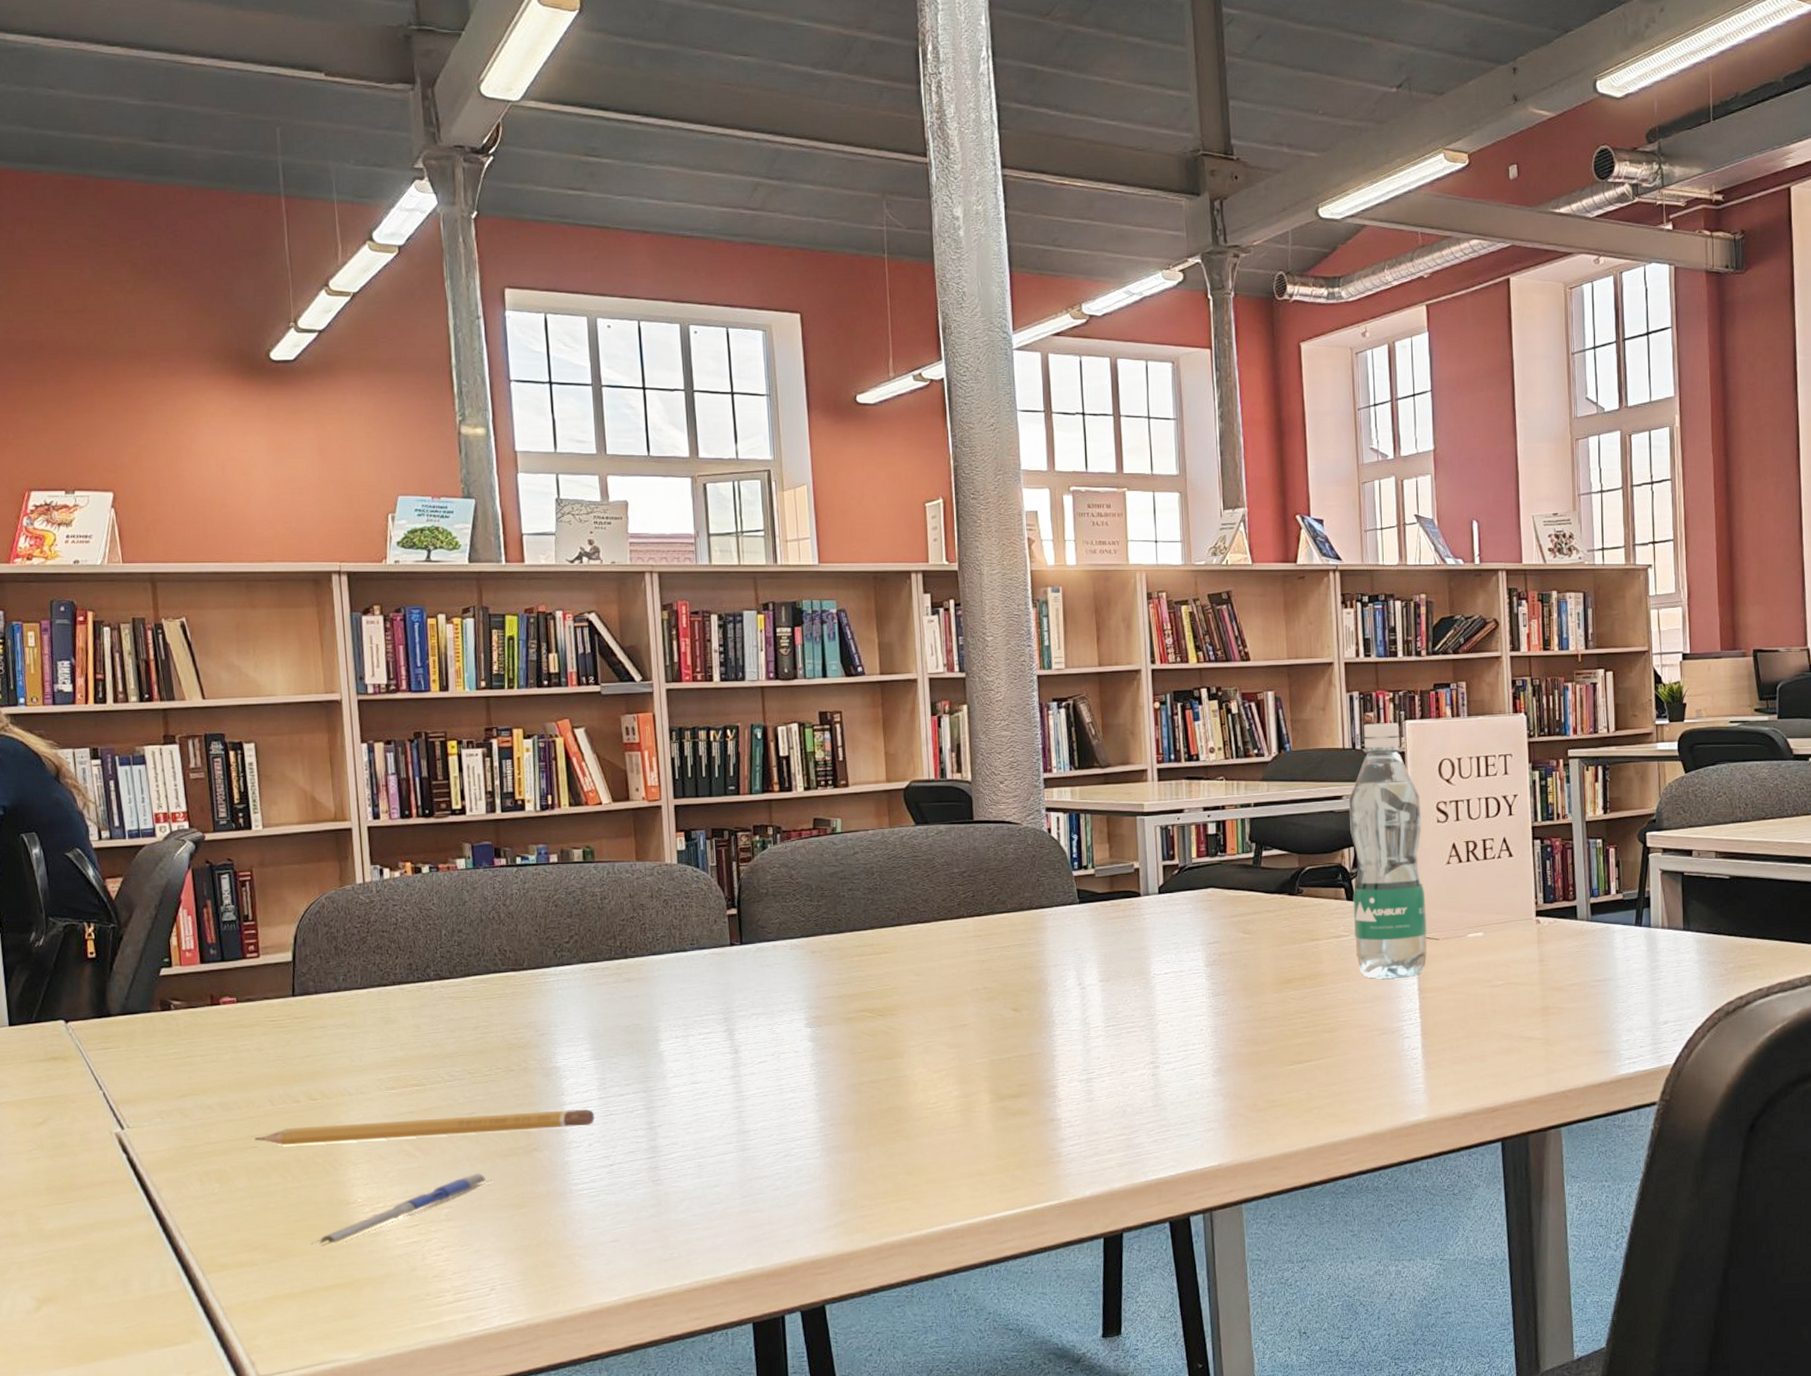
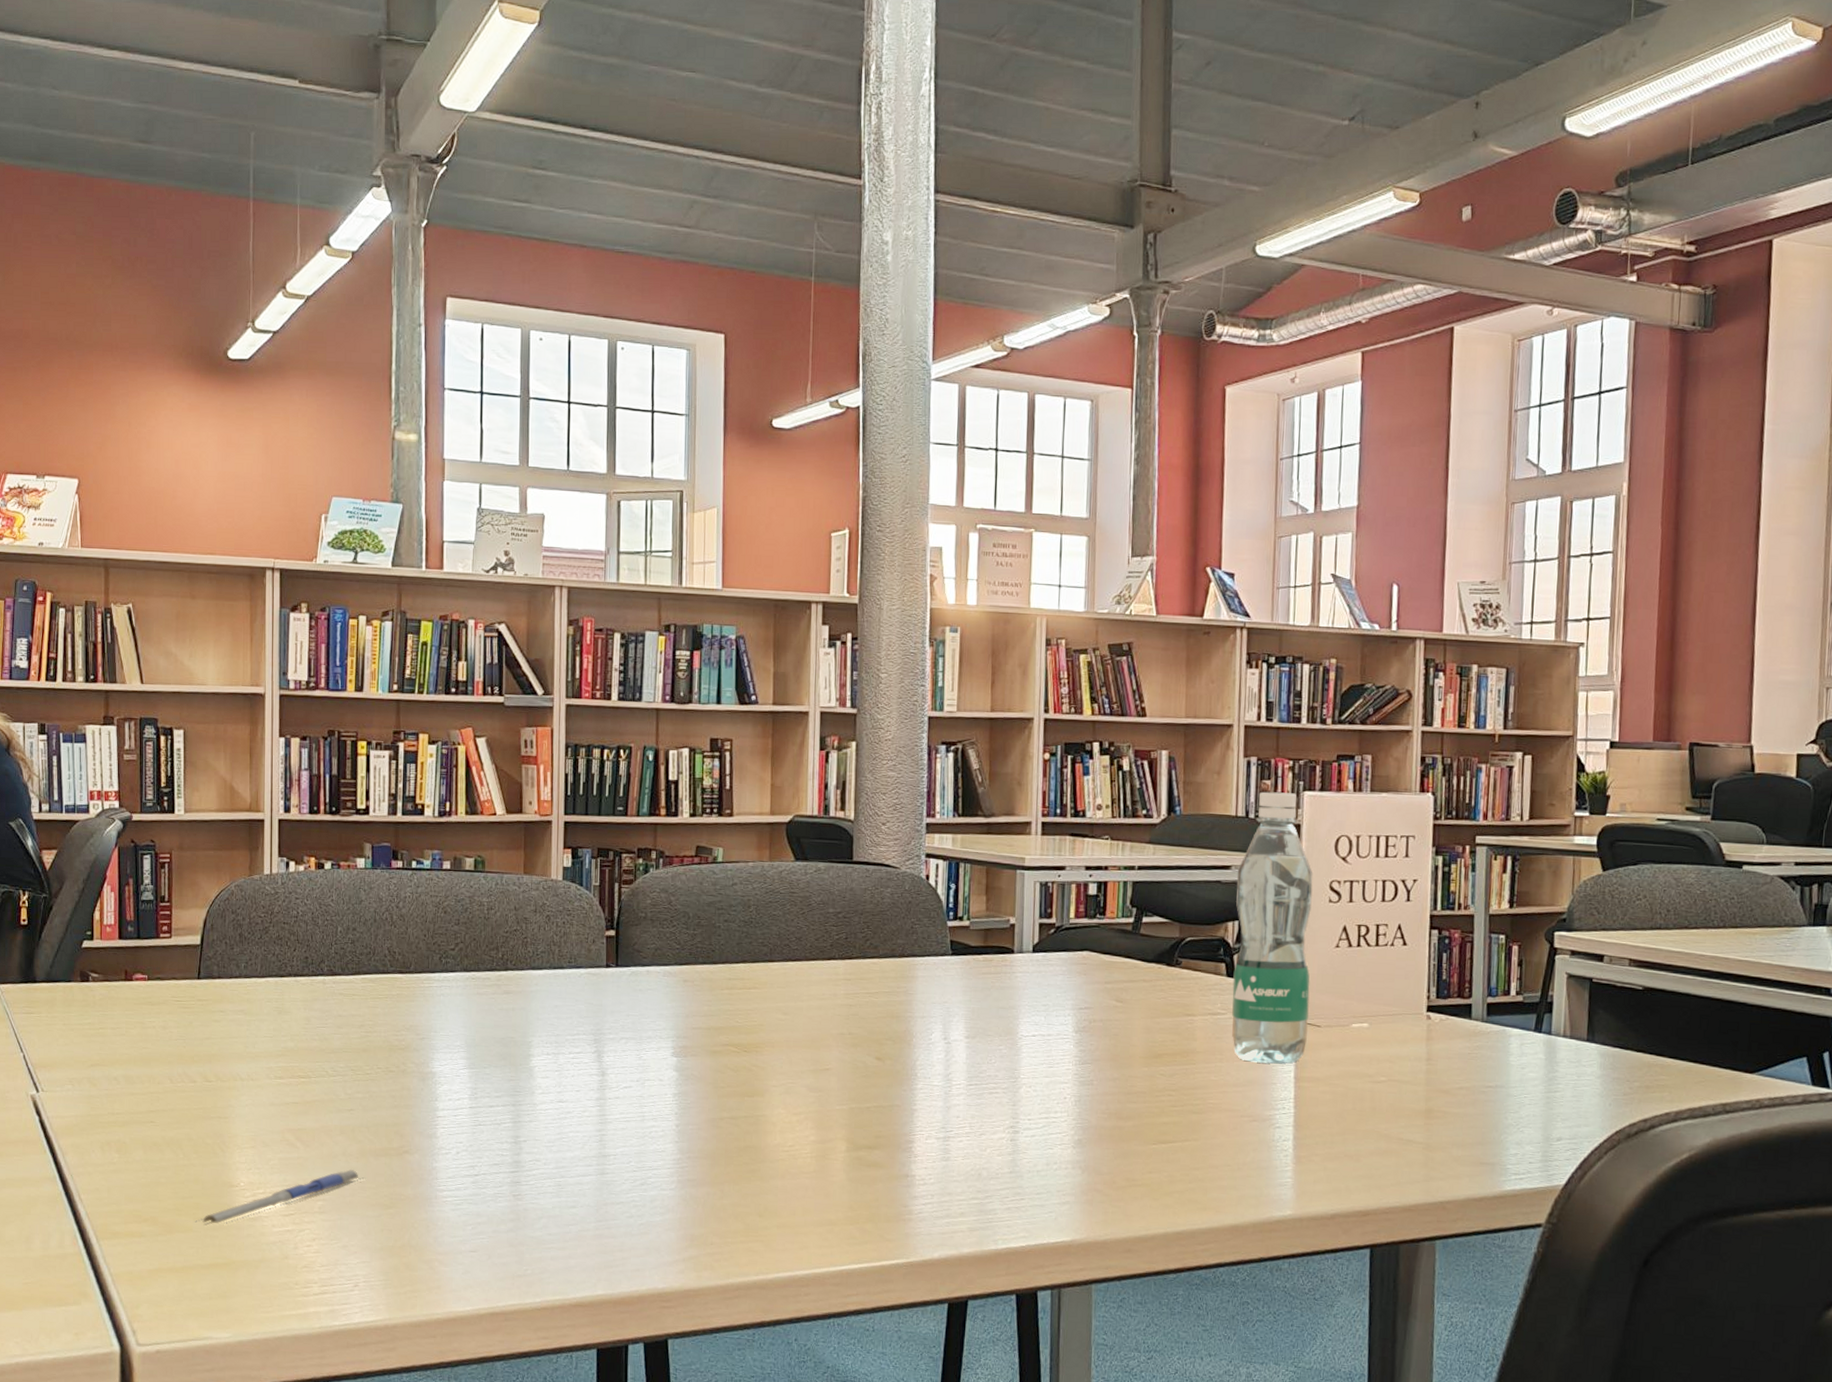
pencil: present [254,1109,594,1146] -> none [153,1106,464,1134]

